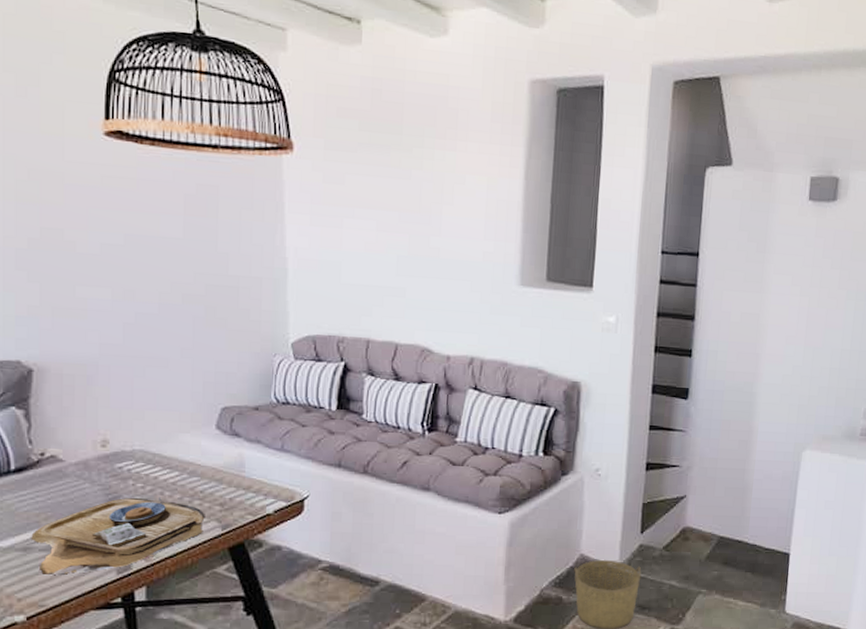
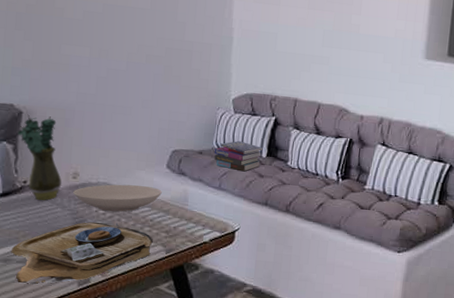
vase: none [28,372,88,475] -> present [17,114,62,200]
bowl: none [103,451,212,485] -> present [73,184,162,212]
books: none [272,392,332,429] -> present [214,140,263,172]

